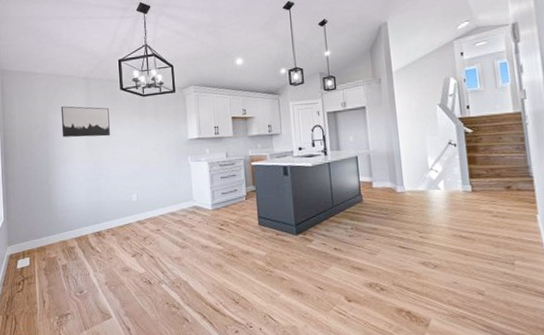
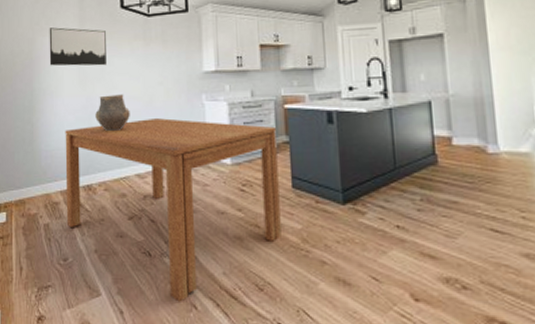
dining table: none [77,176,251,317] -> present [65,118,281,302]
ceramic pot: none [102,158,131,189] -> present [95,94,130,132]

